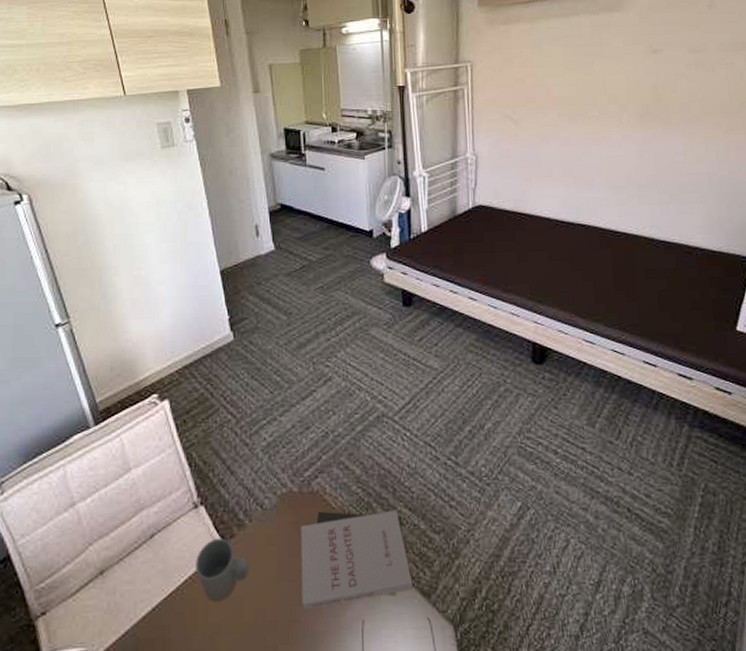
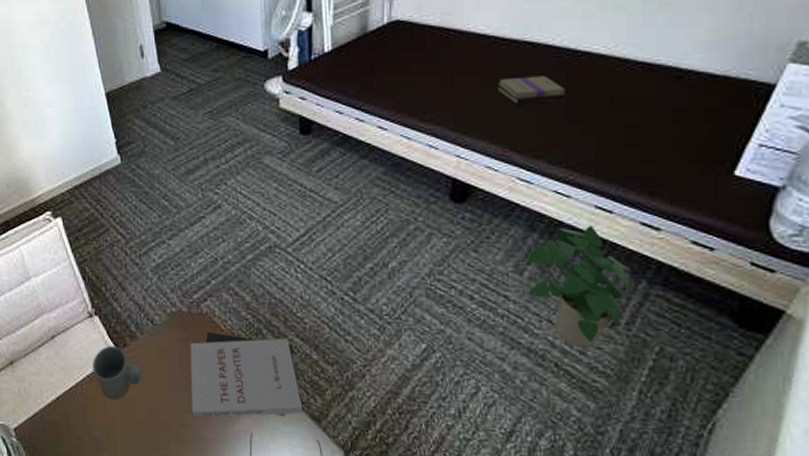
books: none [562,252,614,277] -> present [498,76,568,105]
potted plant: none [596,379,680,490] -> present [526,226,633,347]

